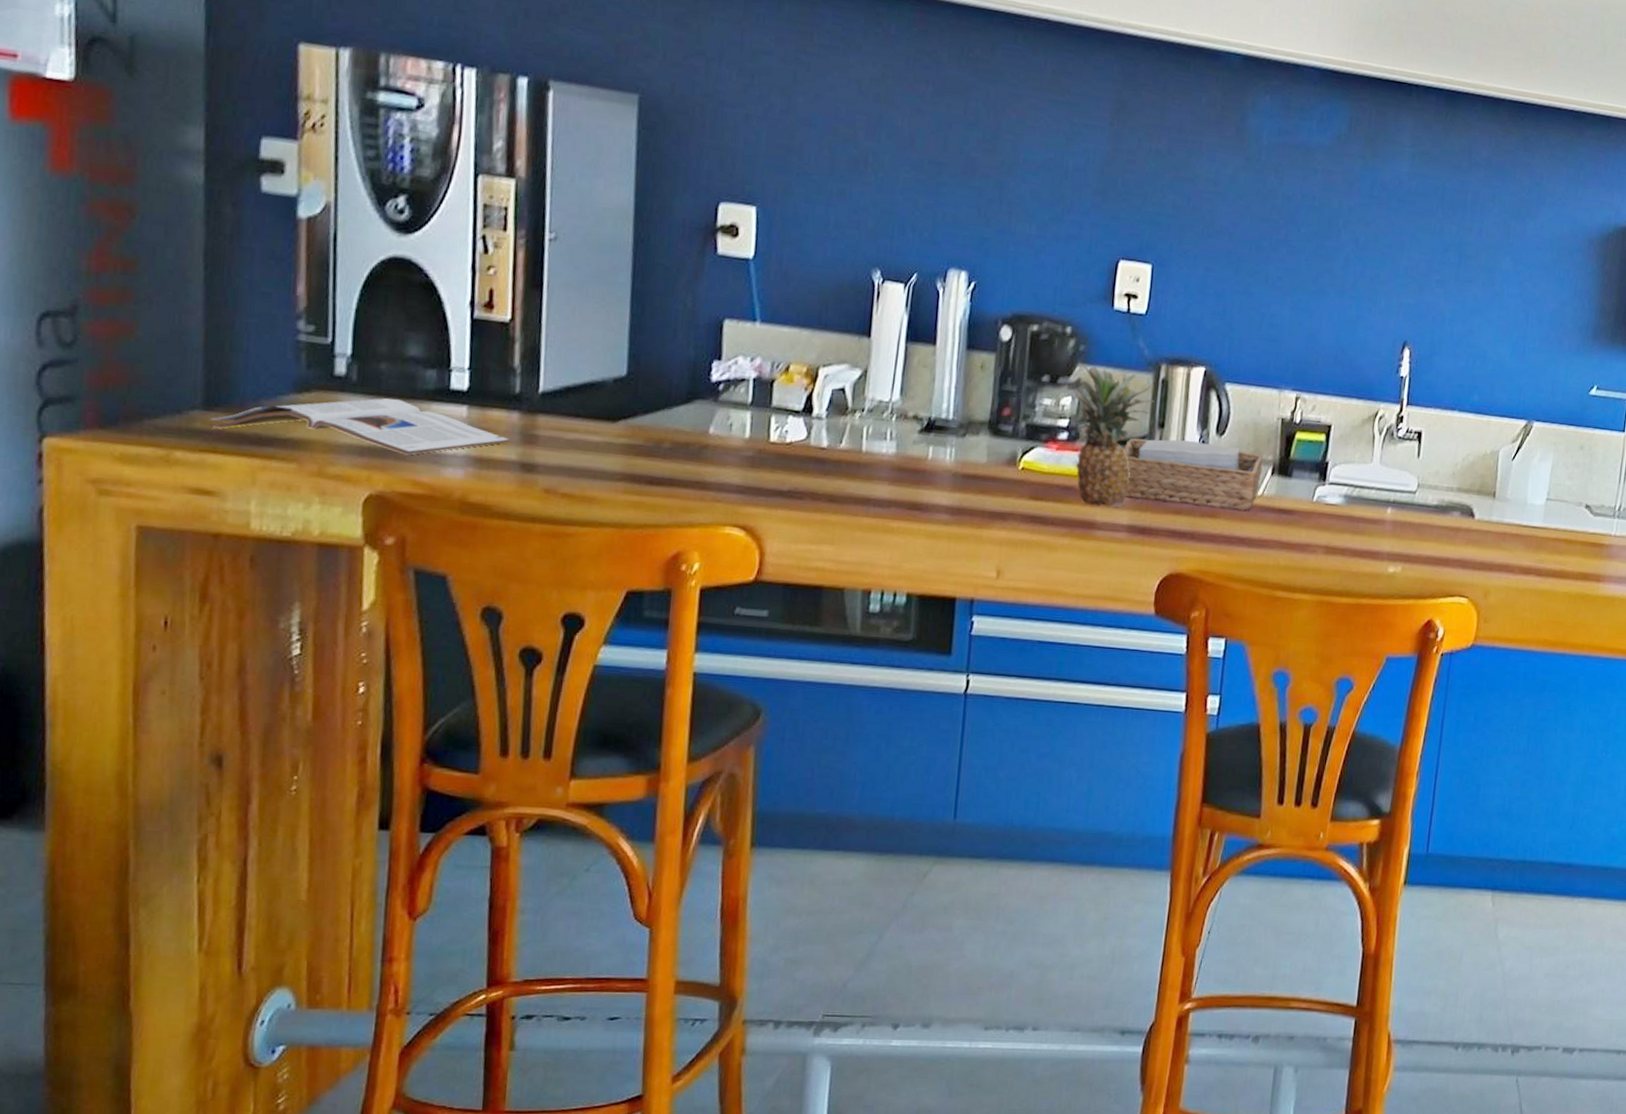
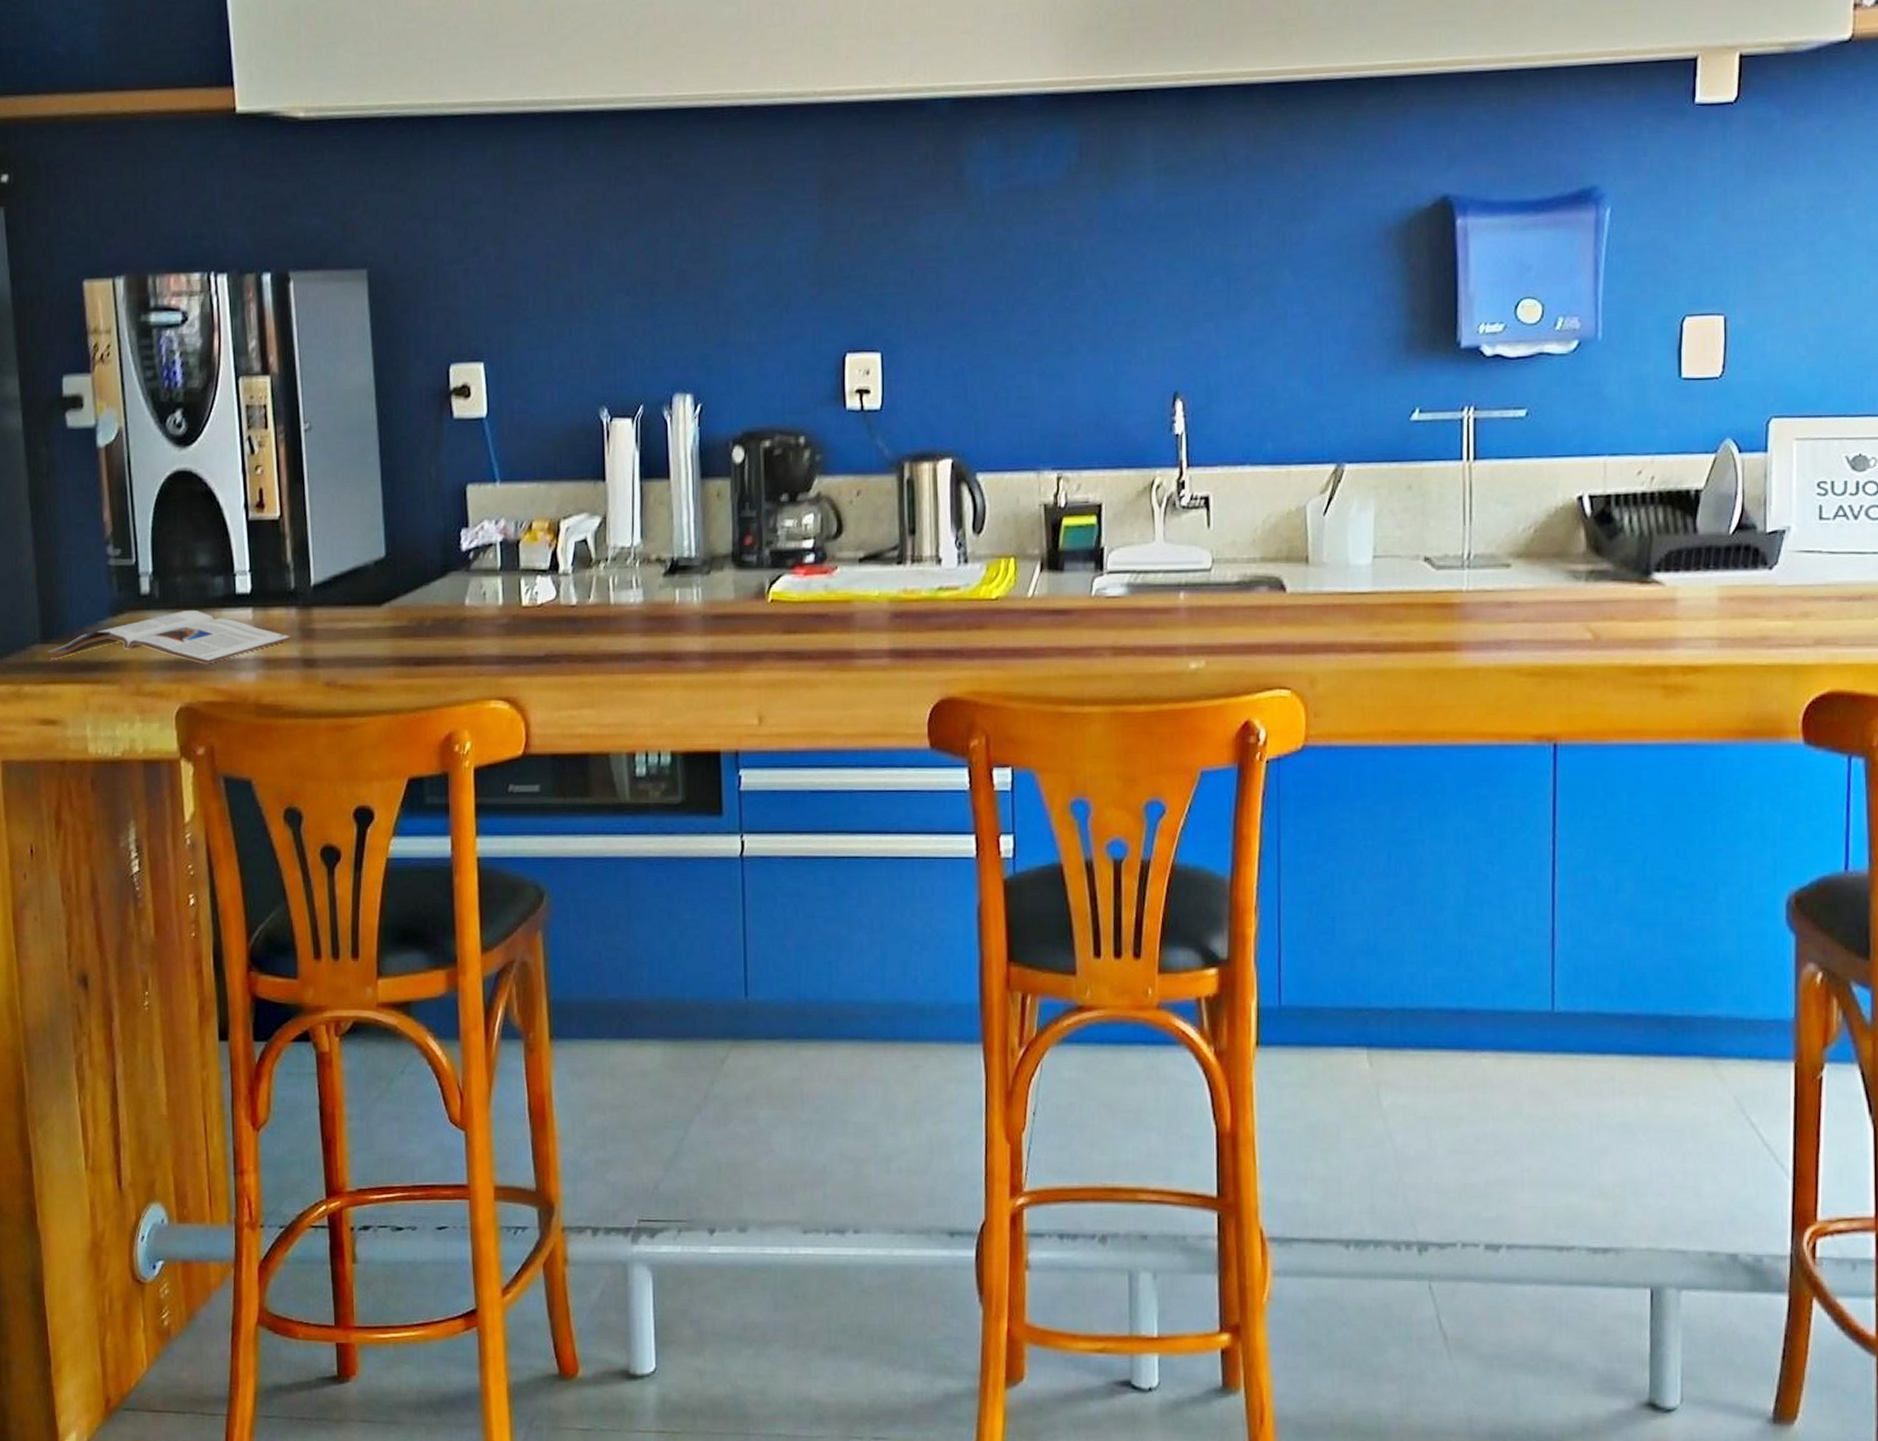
fruit: present [1073,363,1155,507] -> none [815,475,902,633]
napkin holder: present [1125,438,1263,512] -> none [876,544,1029,620]

